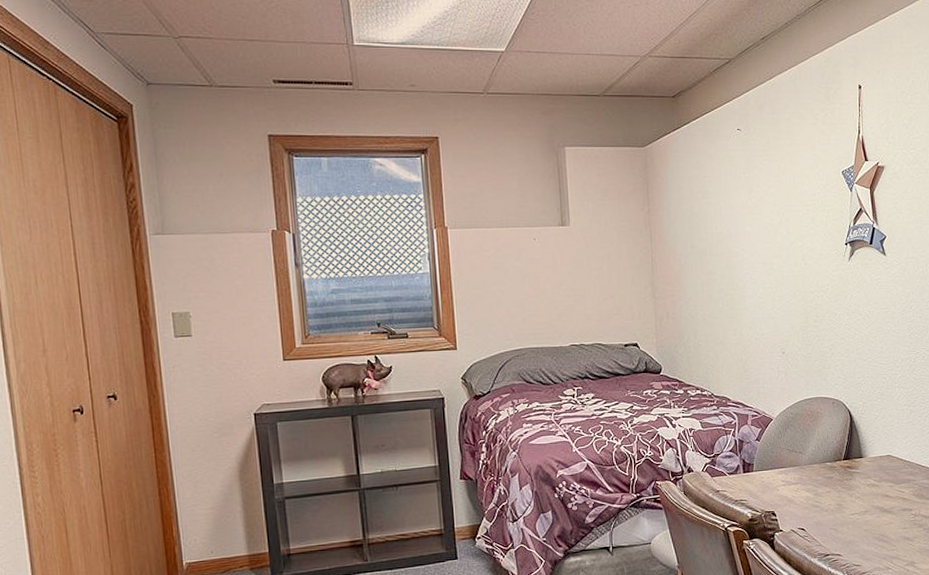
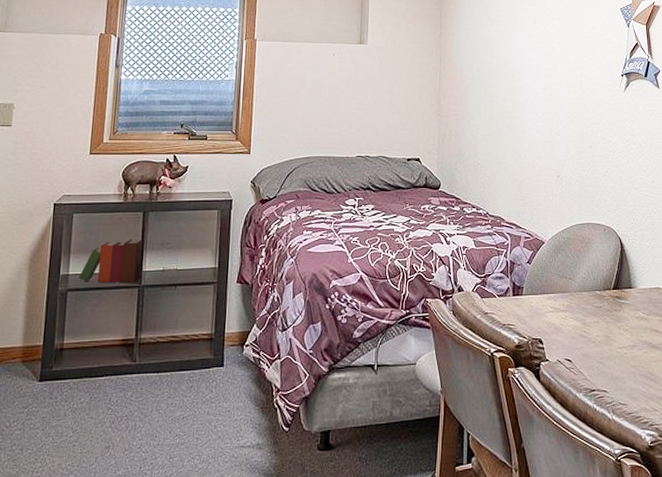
books: none [293,443,360,489] -> present [78,240,145,283]

